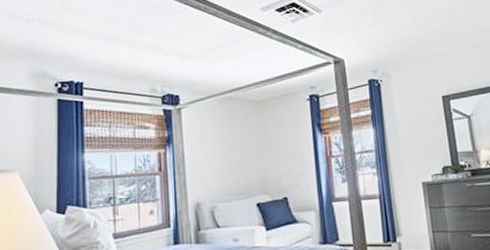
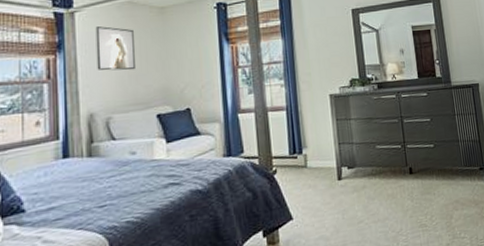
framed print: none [200,121,236,163] -> present [95,26,135,71]

